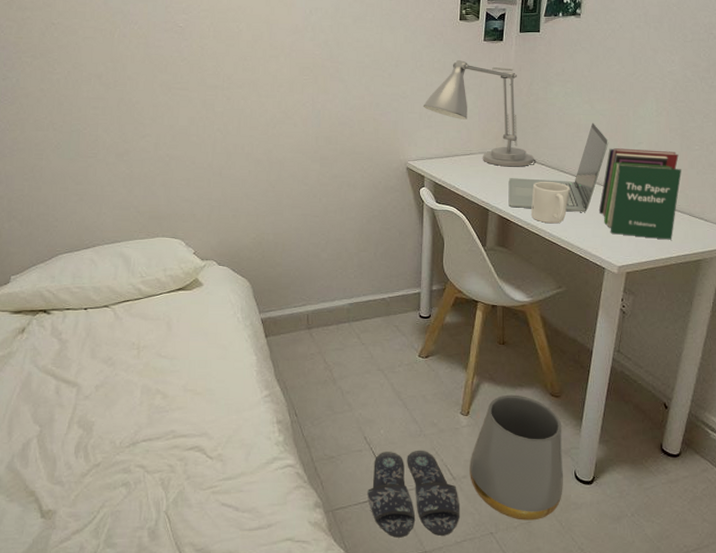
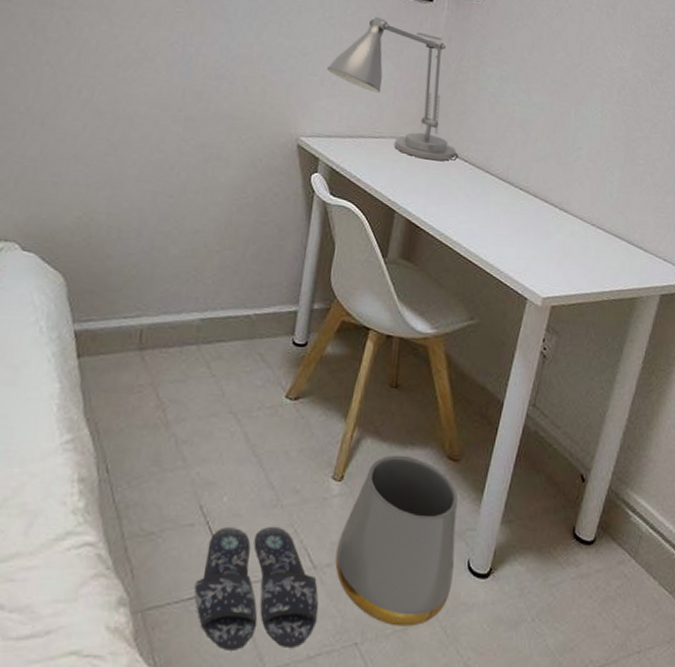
laptop: present [508,123,609,212] -> none [420,117,545,226]
mug: present [530,181,571,224] -> none [445,181,496,237]
books: present [598,148,681,240] -> none [526,150,623,271]

